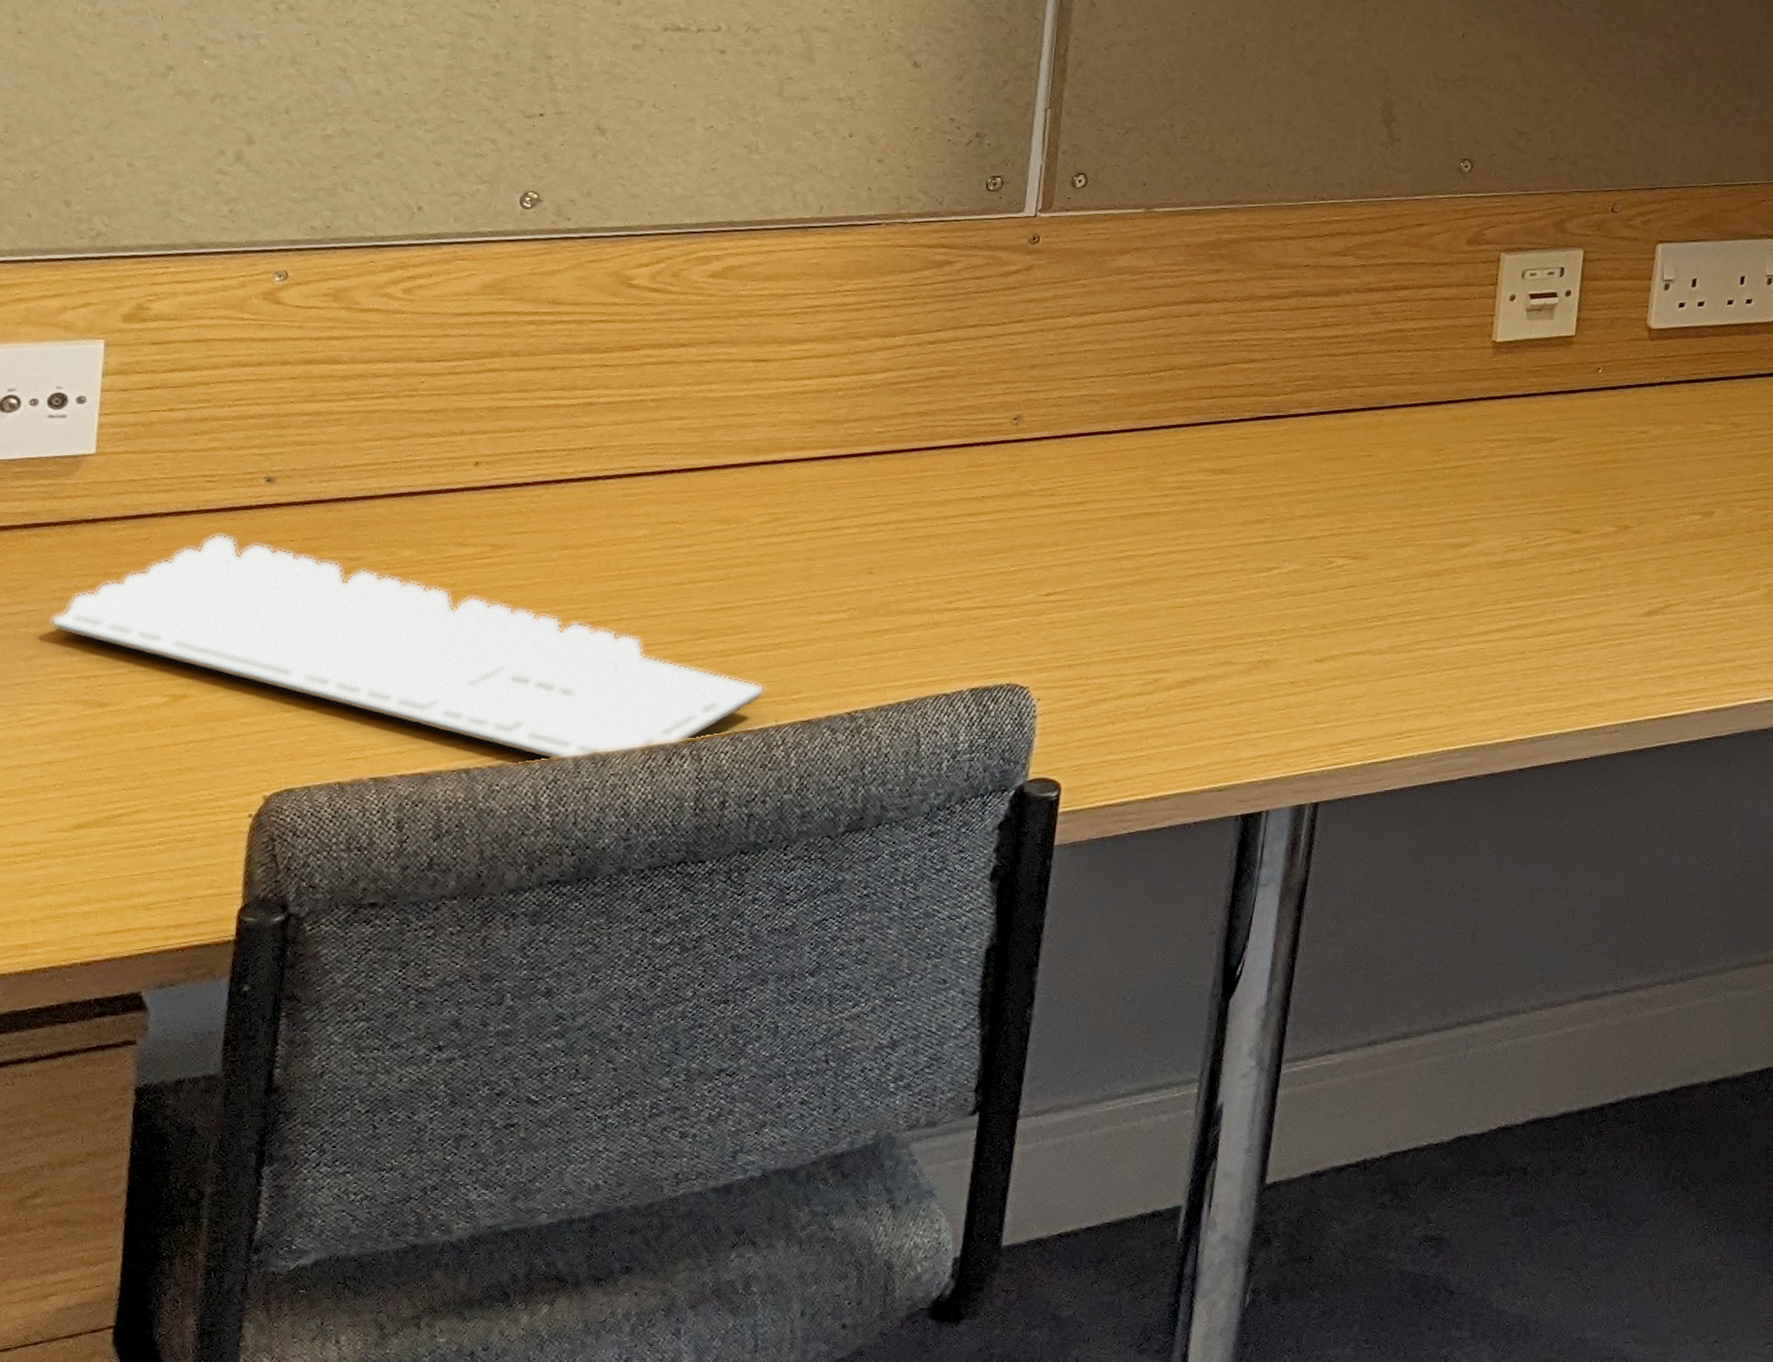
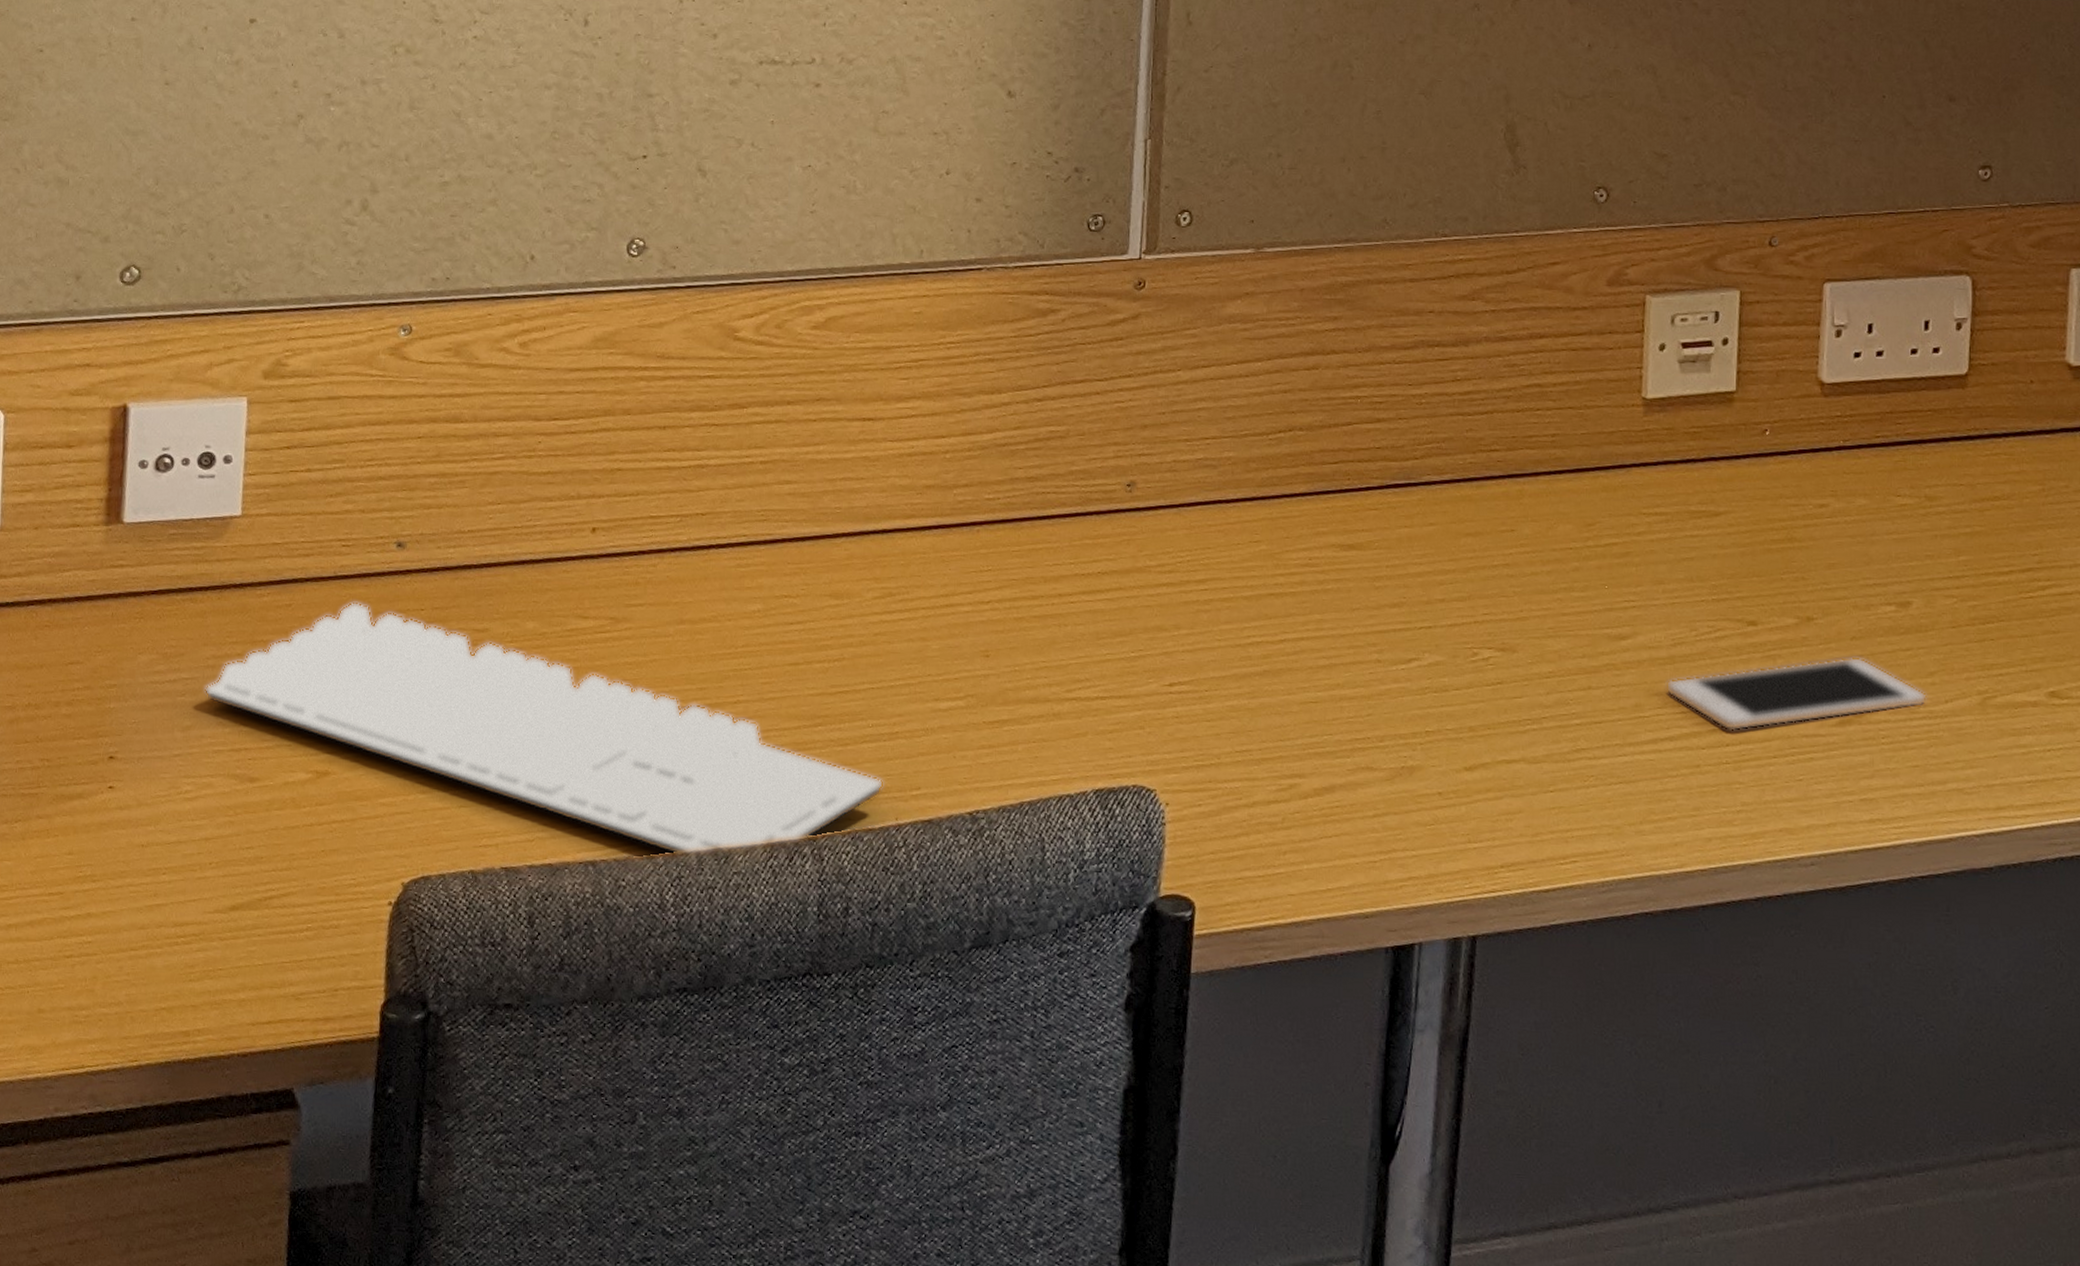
cell phone: none [1498,558,1722,623] -> present [1665,656,1927,732]

